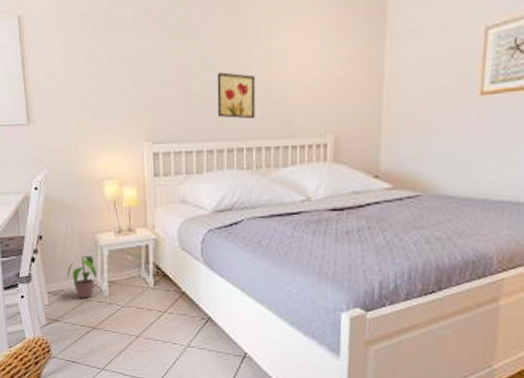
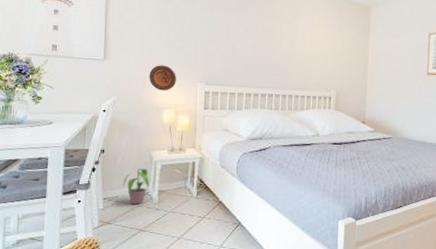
decorative plate: none [82,123,117,157] -> present [149,65,177,91]
wall art: present [217,72,256,119] -> none [255,40,284,75]

